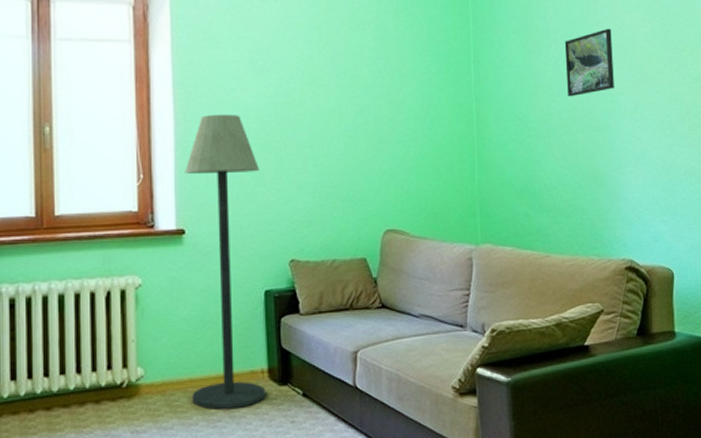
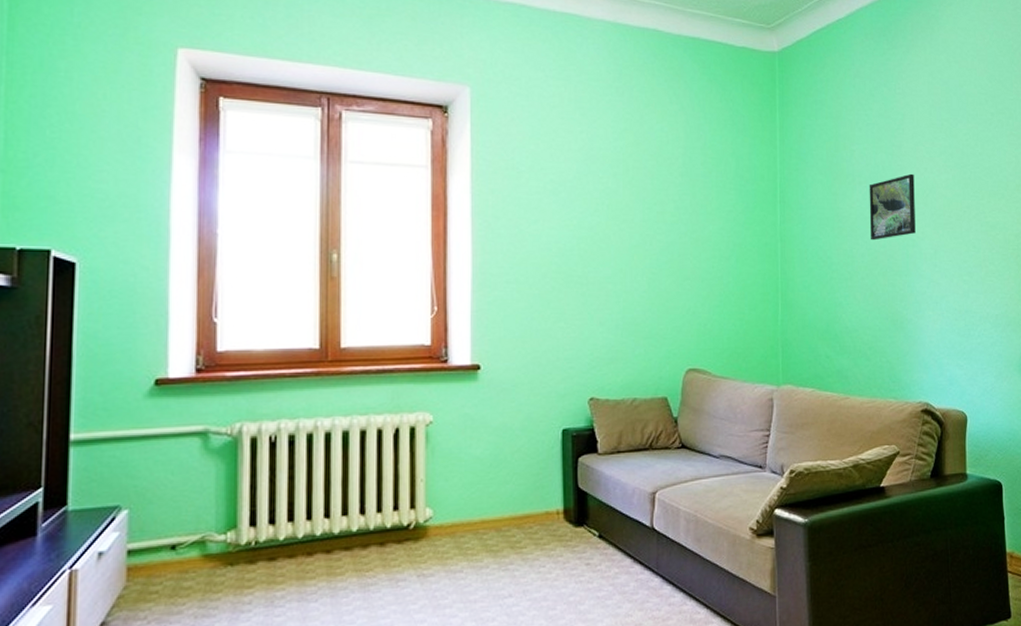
floor lamp: present [184,114,266,409] -> none [481,246,561,552]

